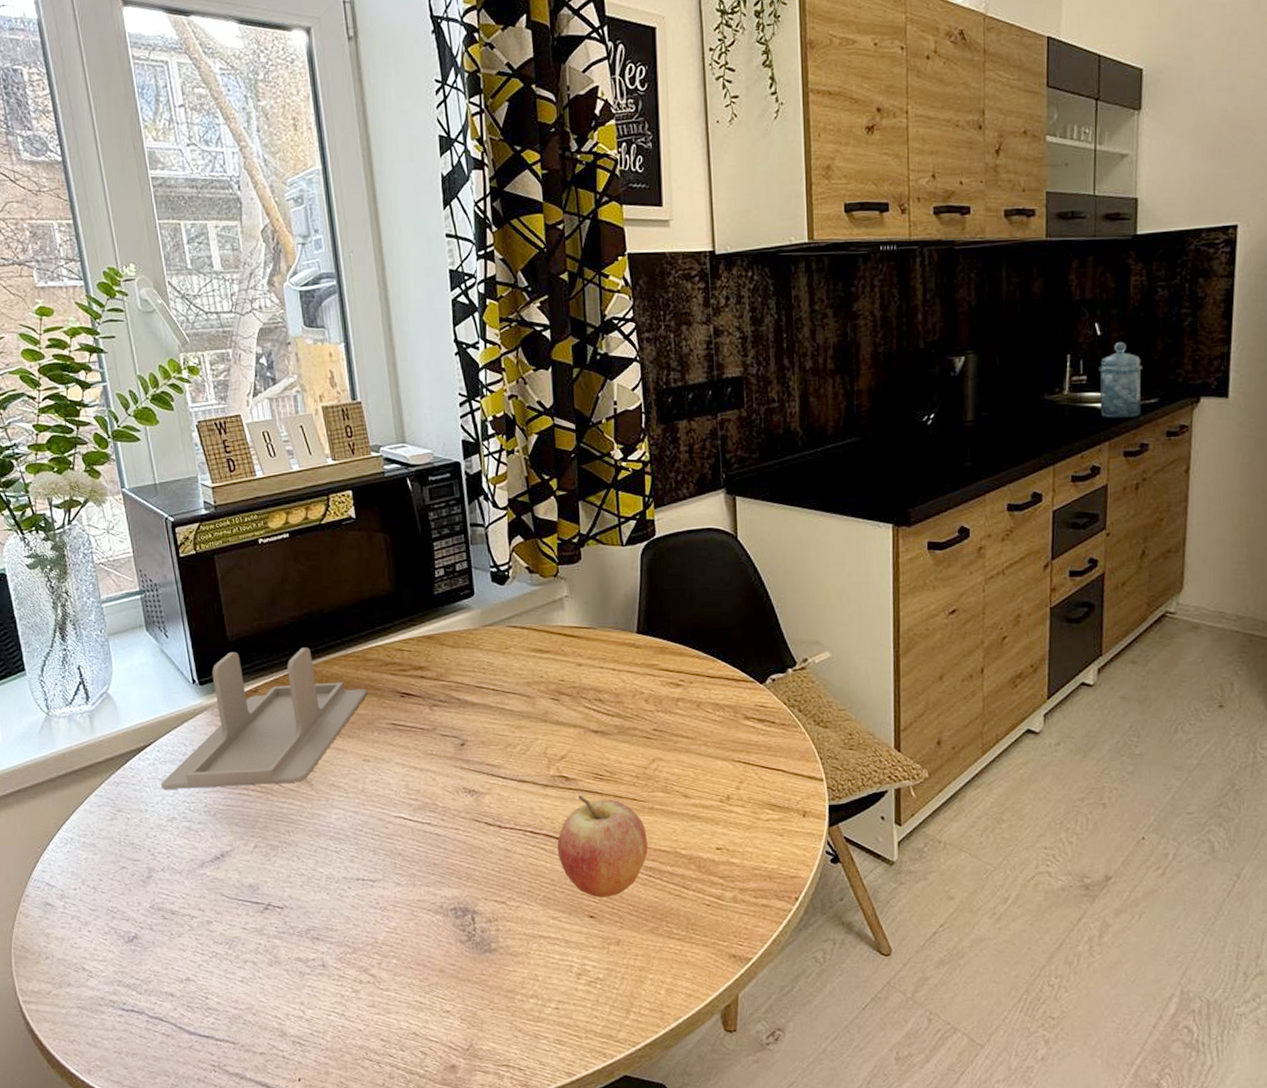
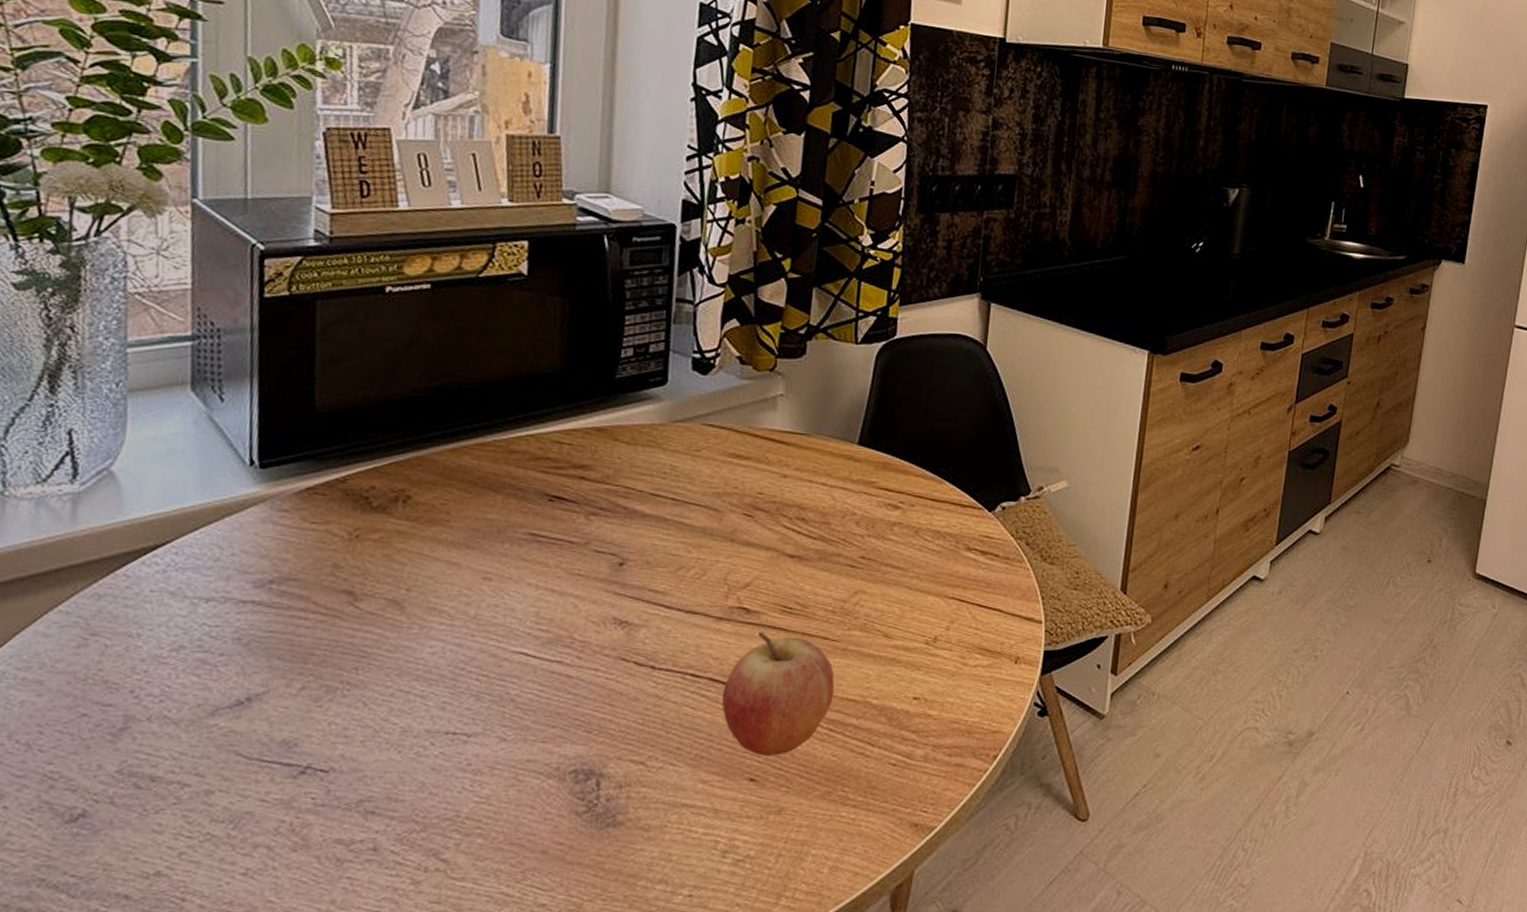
napkin holder: present [161,648,368,789] -> none [170,428,505,607]
canister: present [1099,341,1143,418] -> none [1354,196,1397,271]

